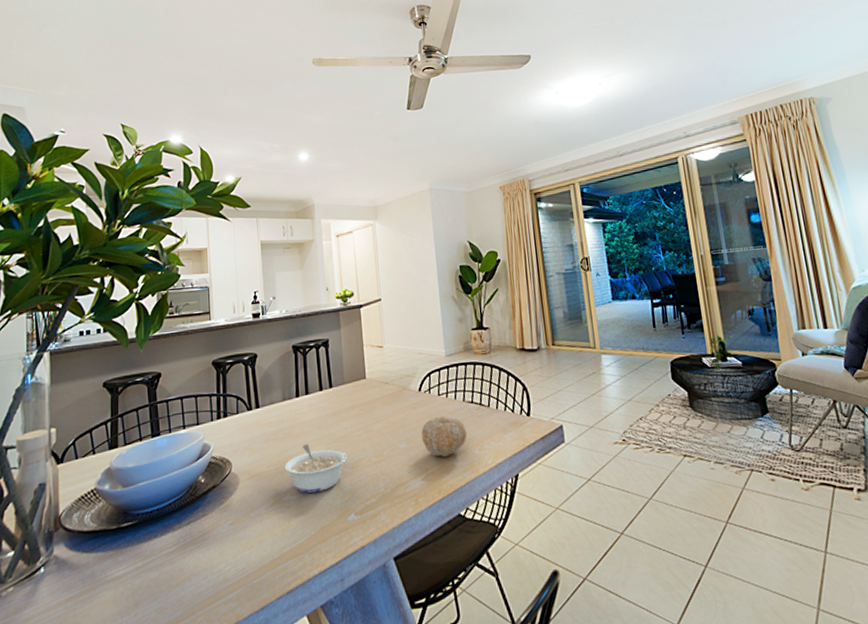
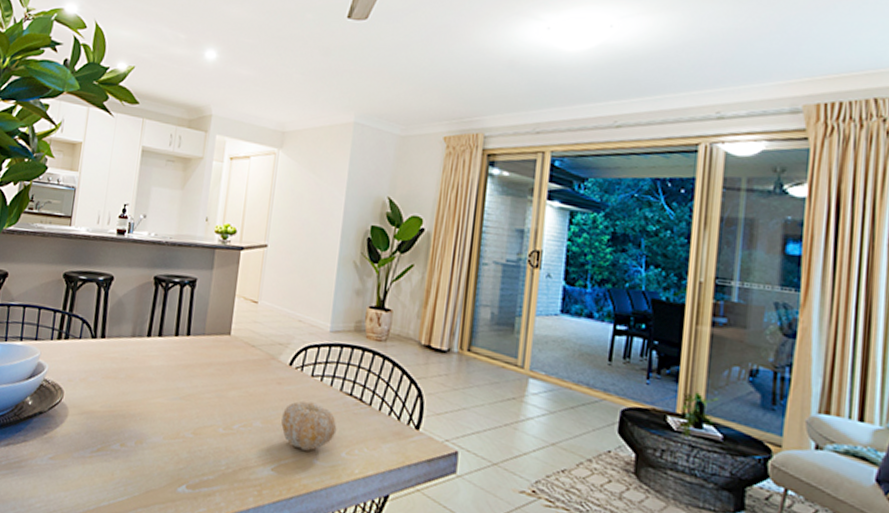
legume: present [284,444,347,493] -> none [119,392,191,451]

